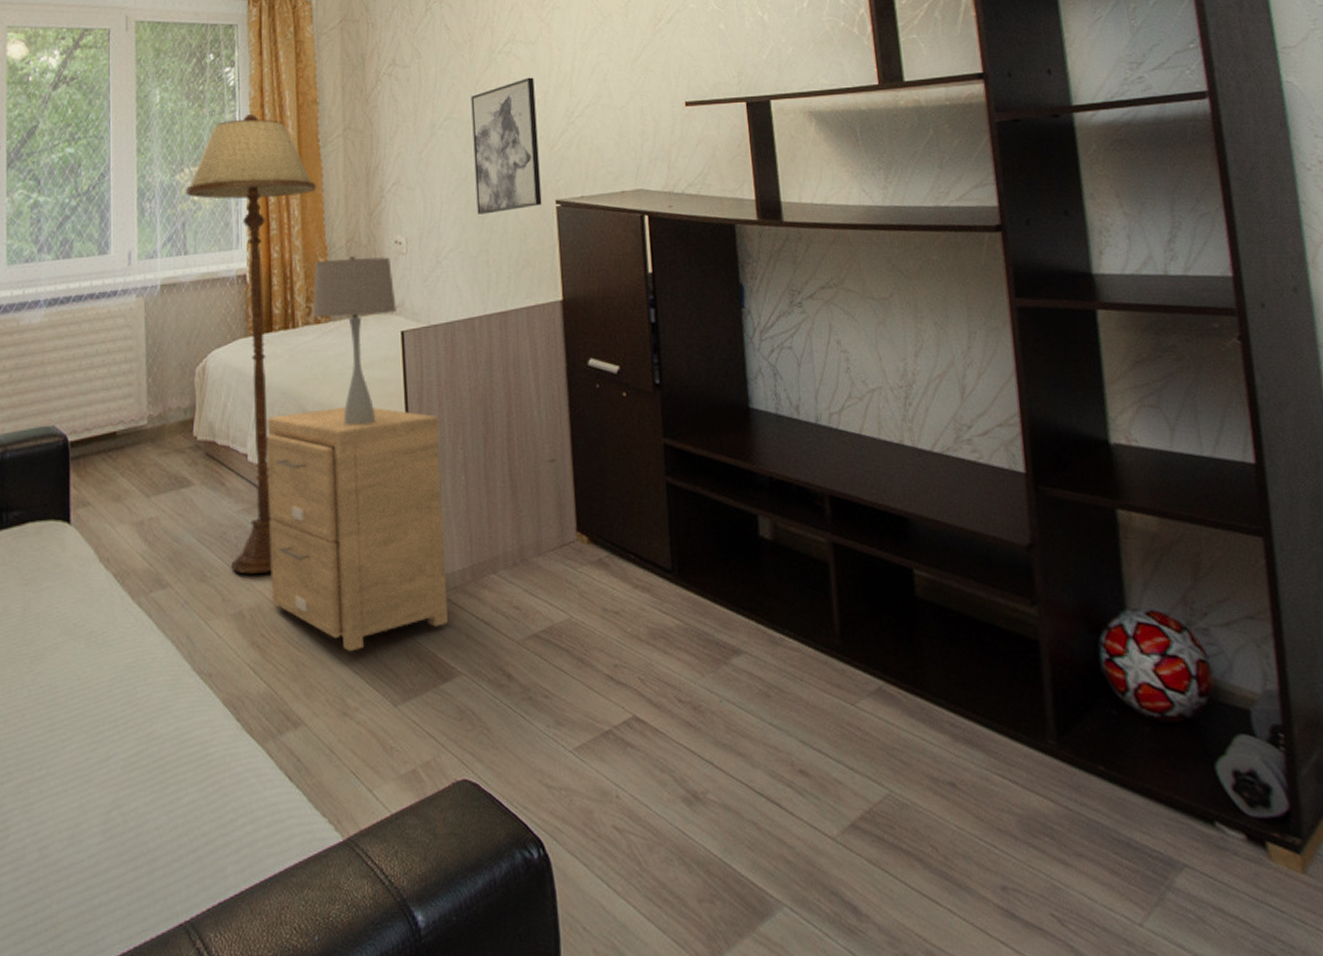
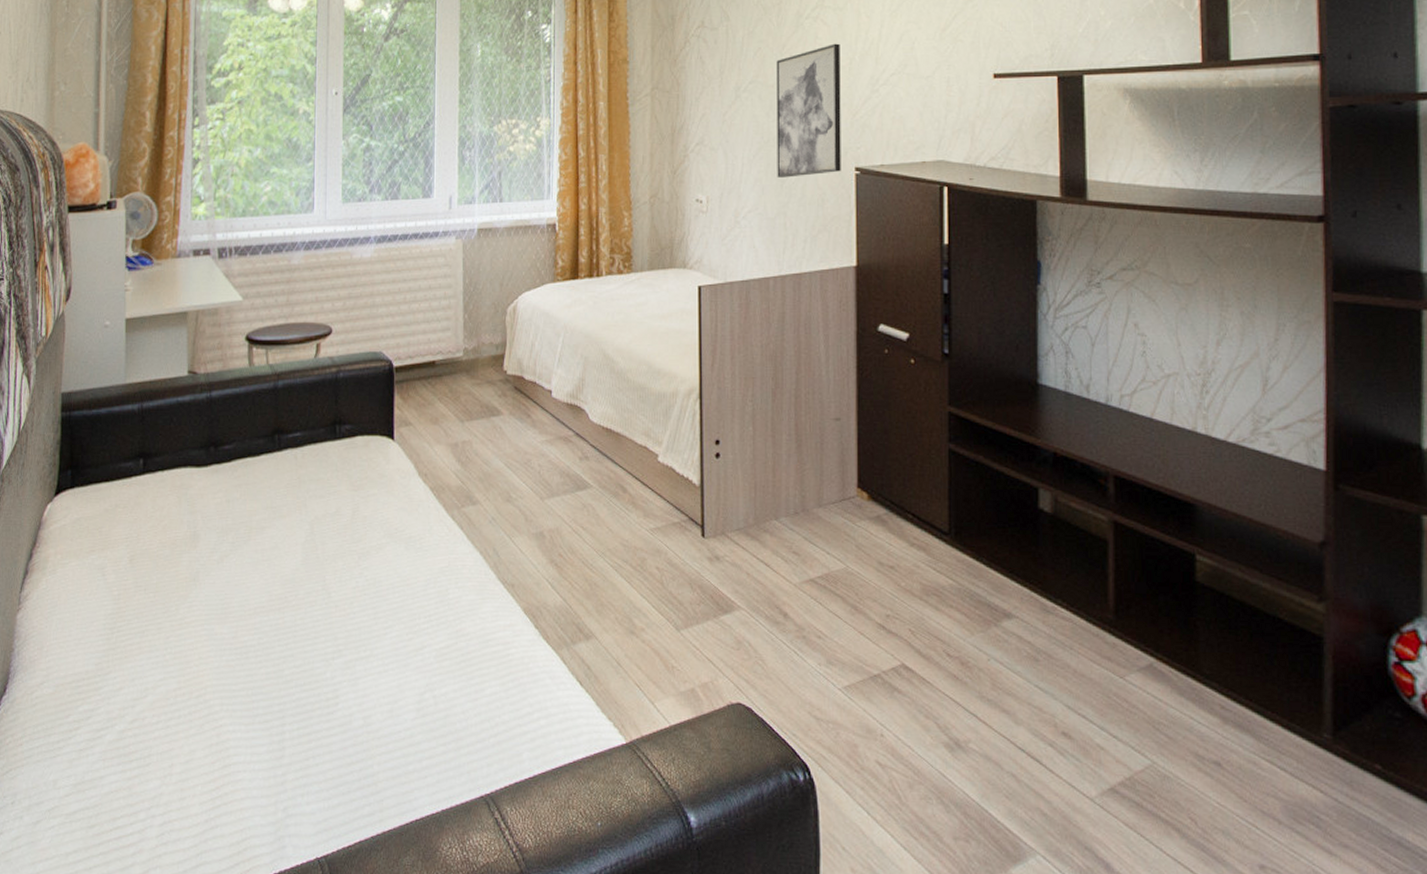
floor lamp: present [185,114,317,574] -> none [502,71,624,499]
side table: present [266,407,448,652] -> none [569,354,732,578]
table lamp: present [311,255,397,426] -> none [615,210,695,371]

